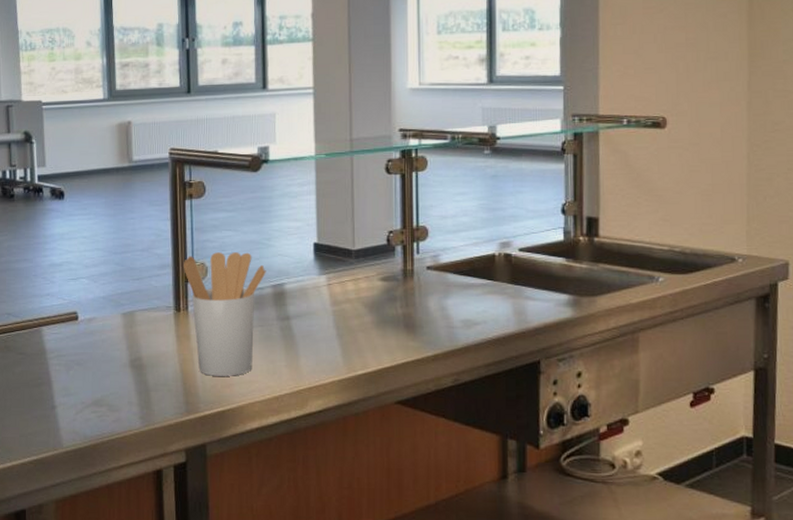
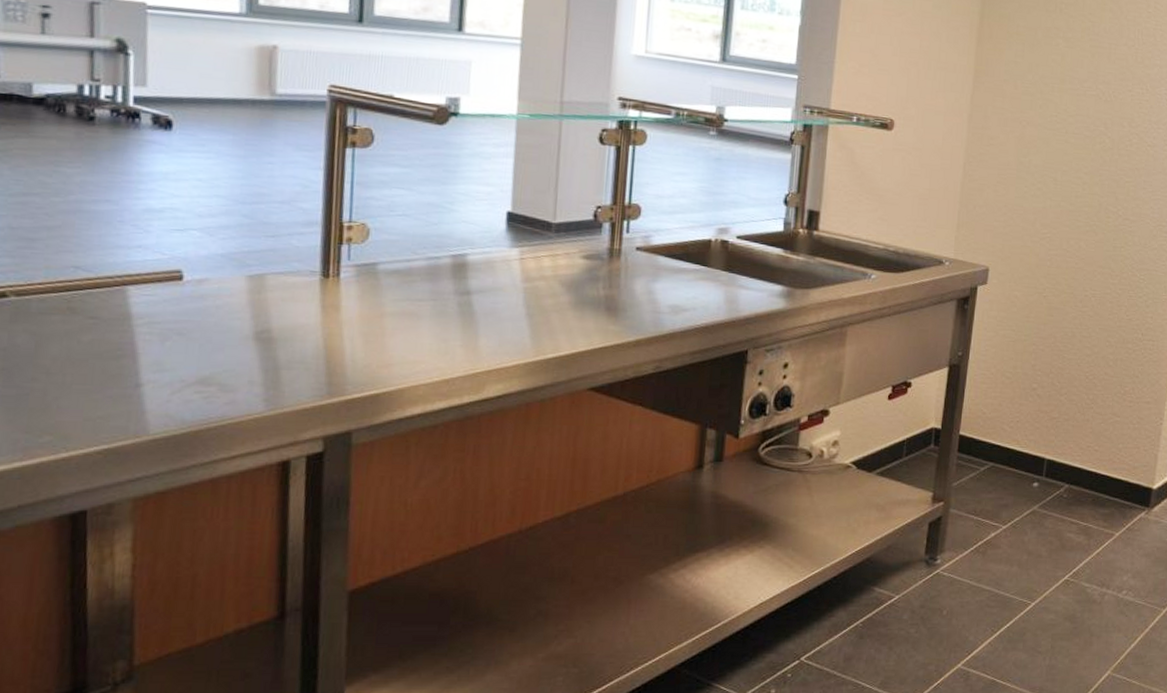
utensil holder: present [184,252,266,376] -> none [337,212,445,355]

